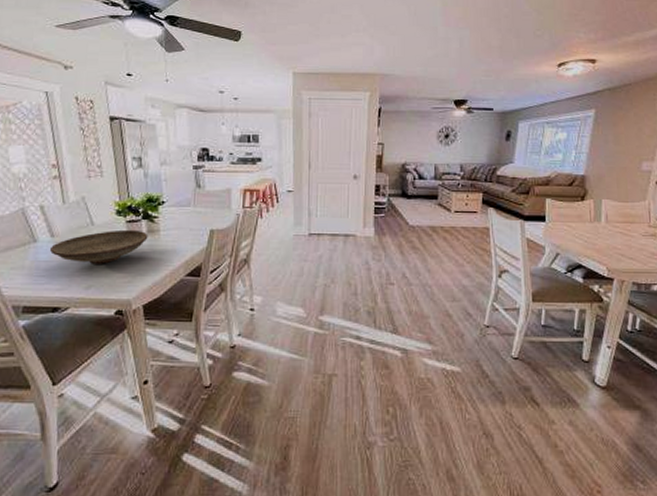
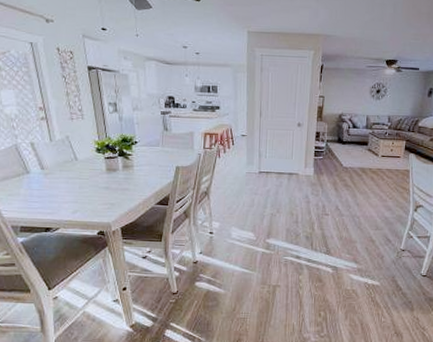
decorative bowl: present [49,229,148,264] -> none [40,164,124,193]

